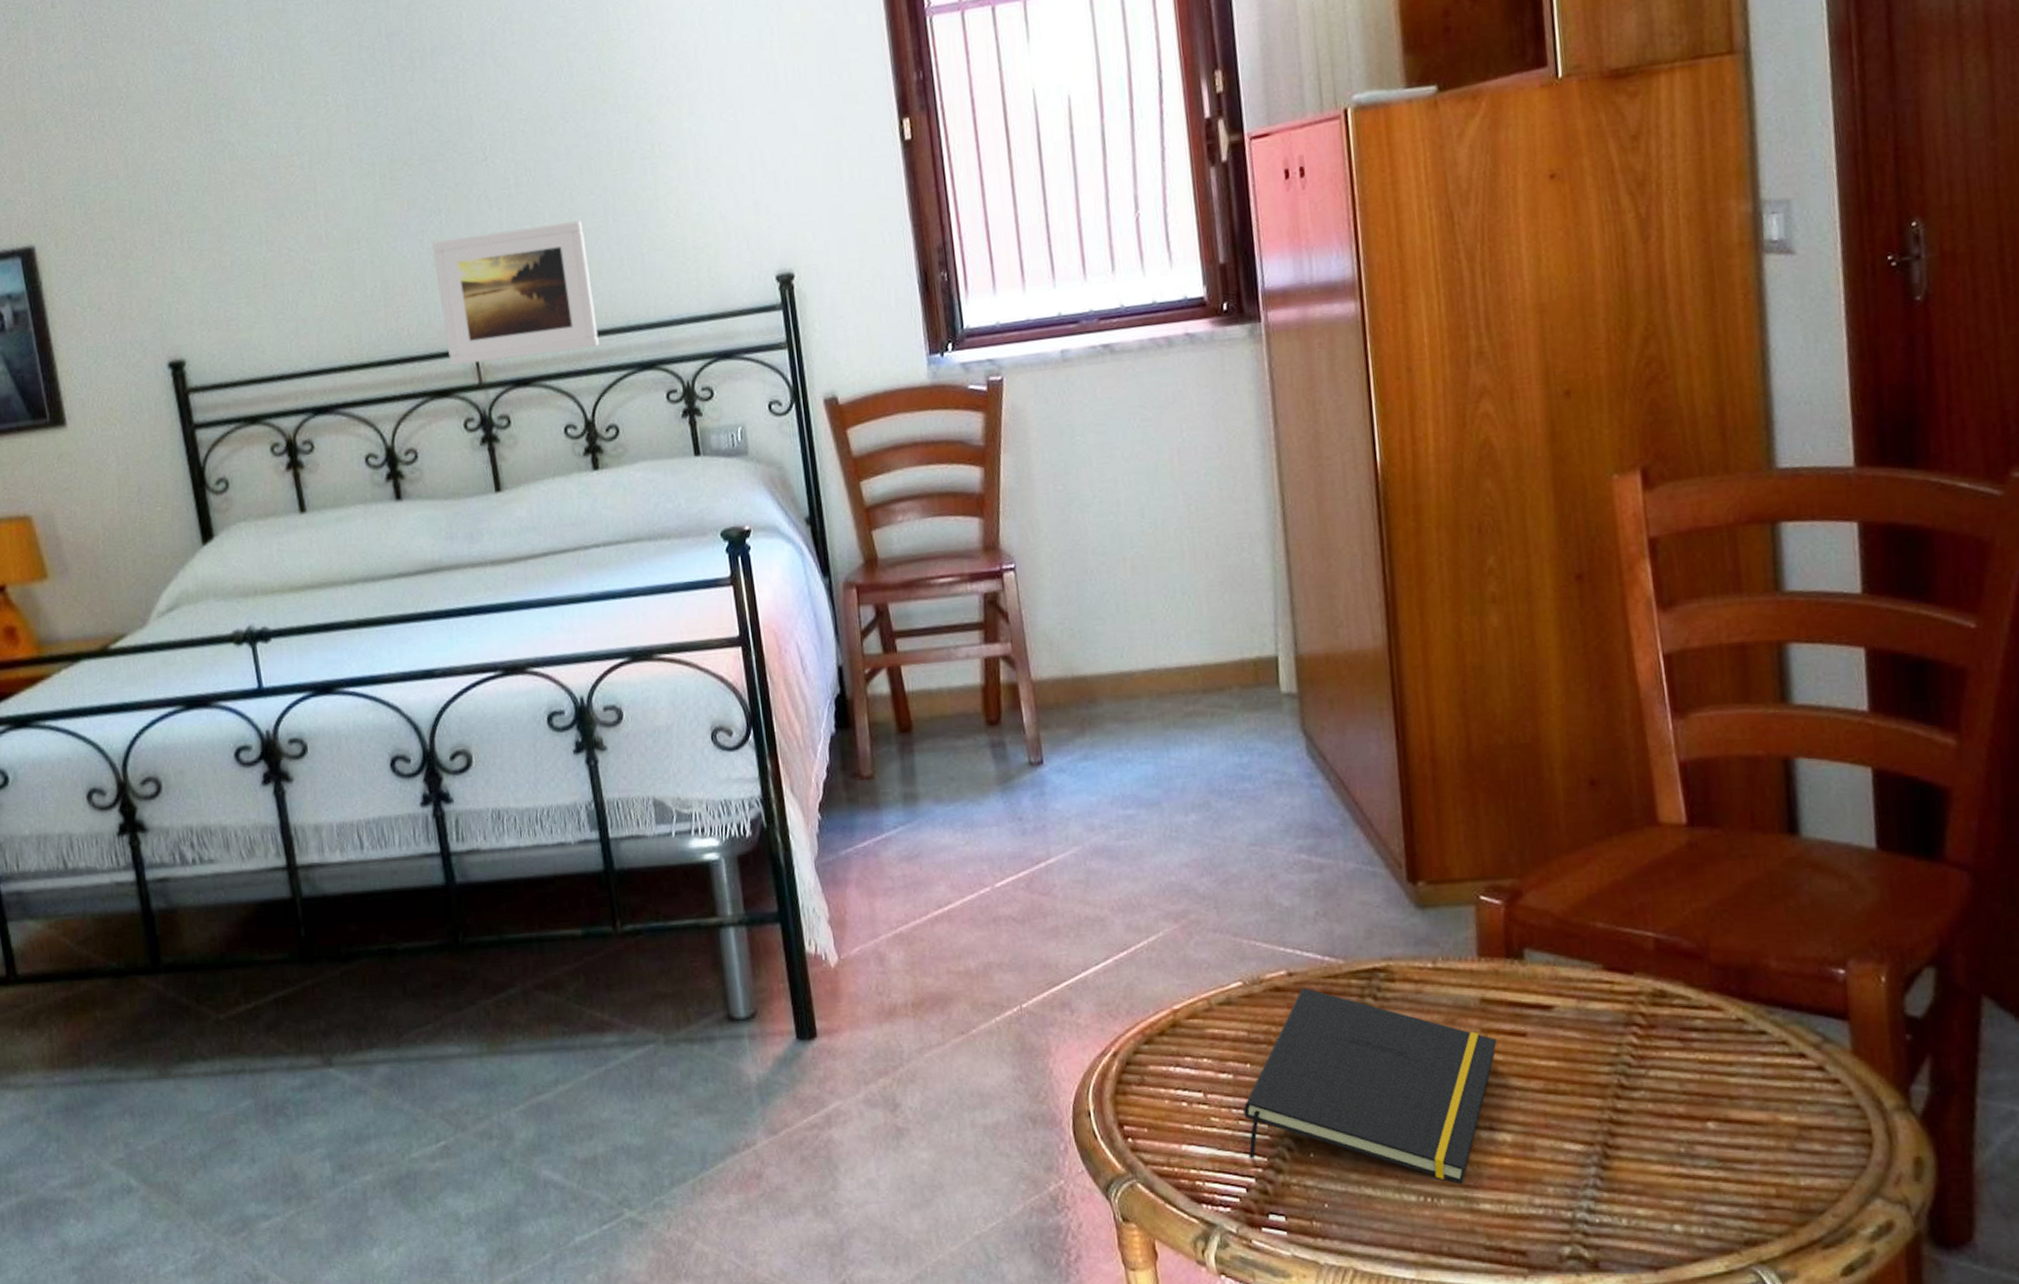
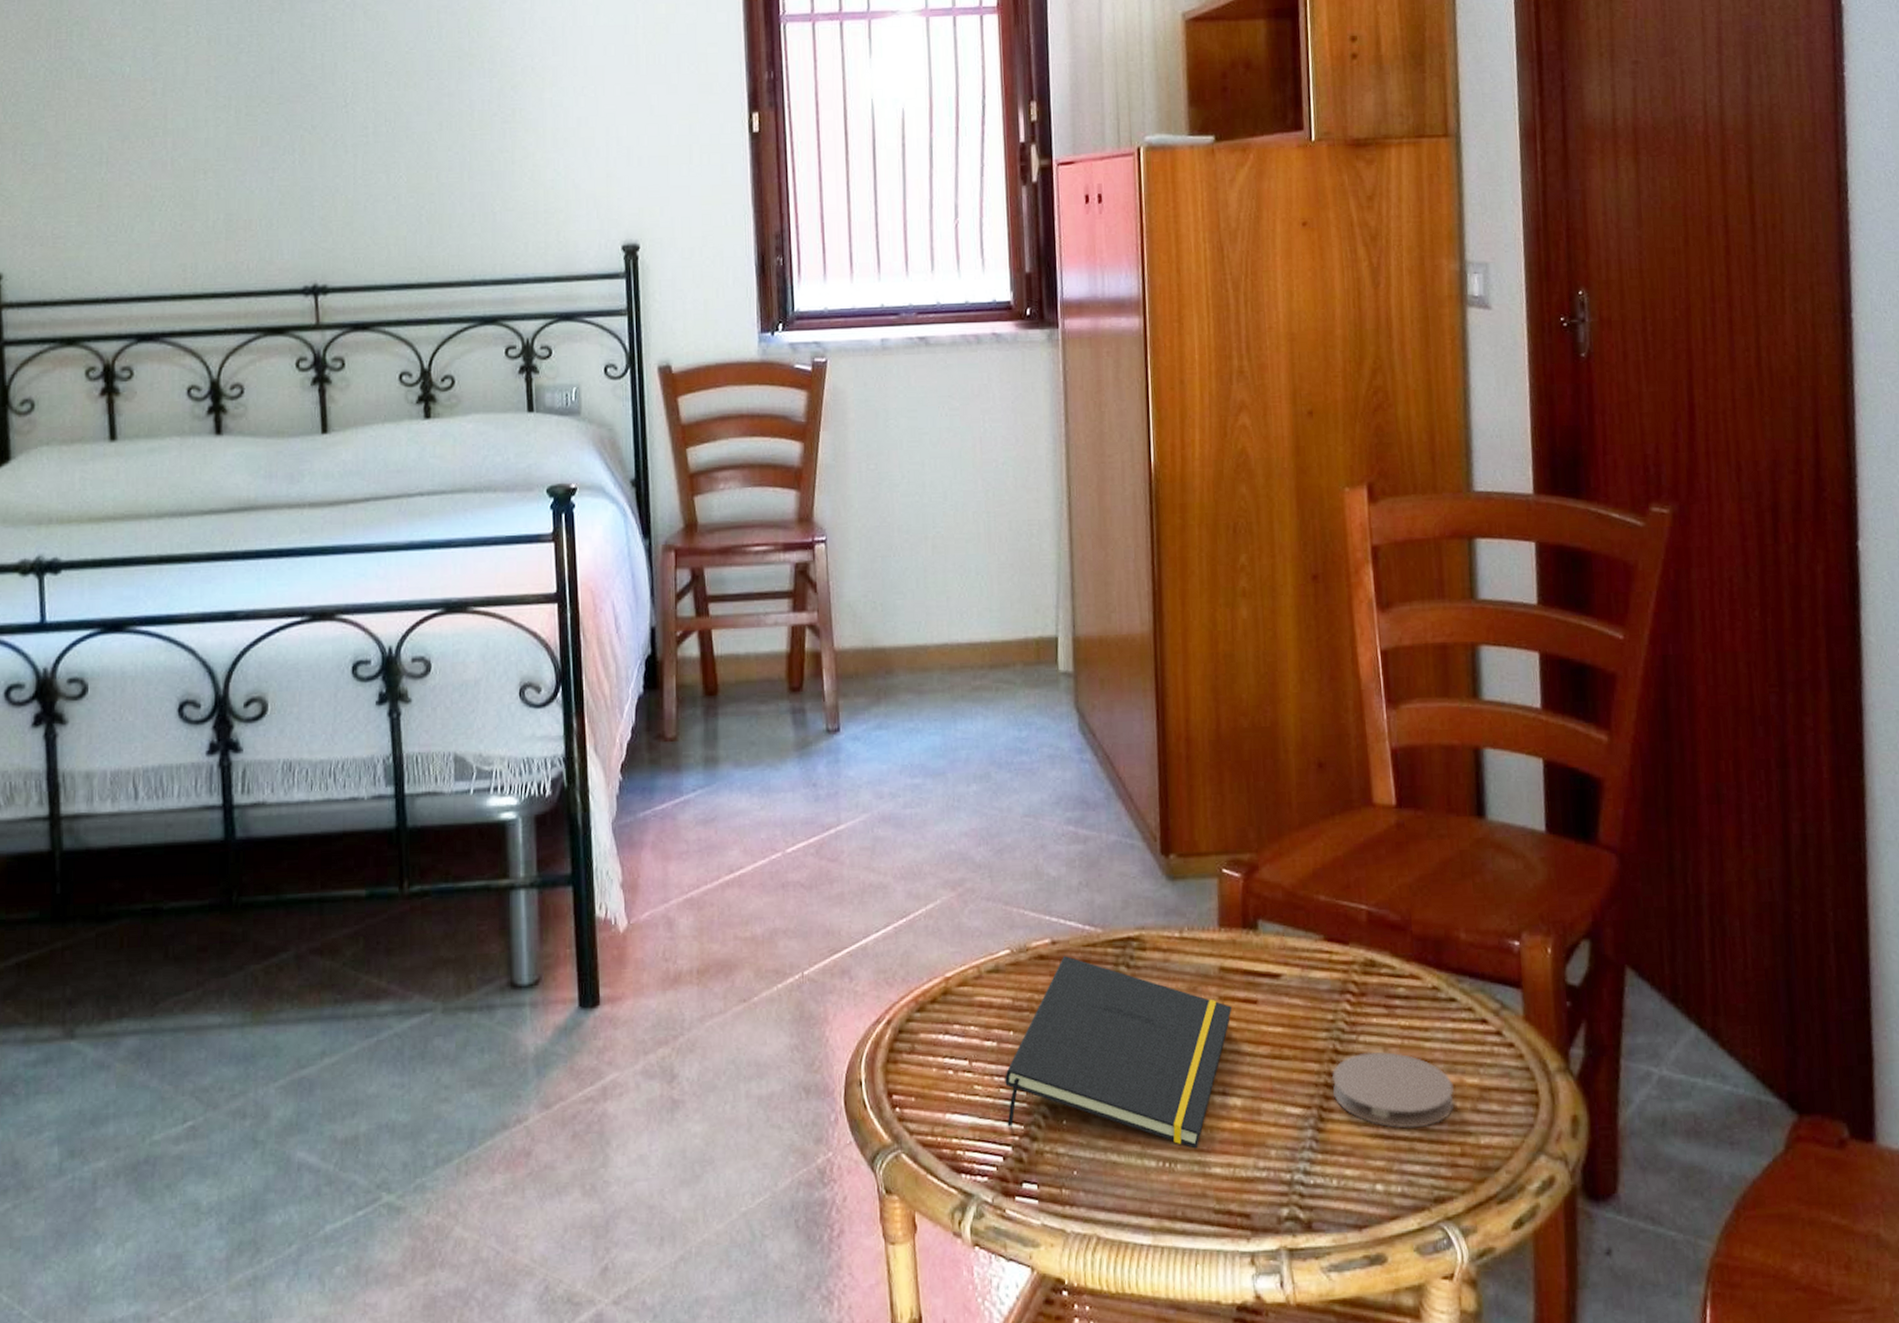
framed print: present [431,221,599,366] -> none [281,175,443,304]
coaster: none [1618,1087,1766,1168] -> present [1332,1052,1454,1129]

